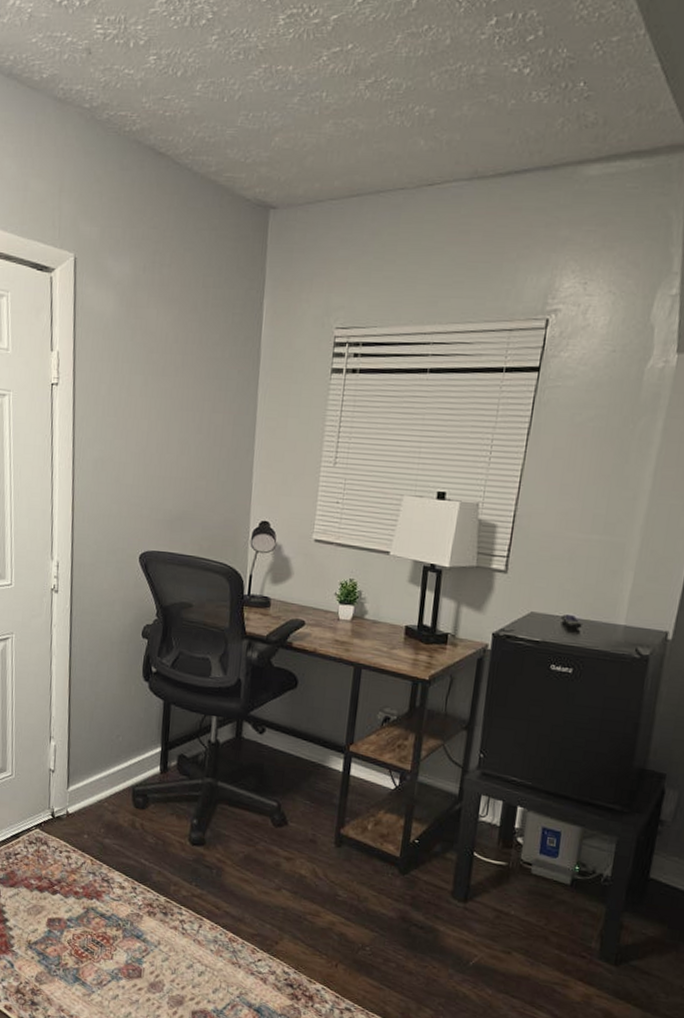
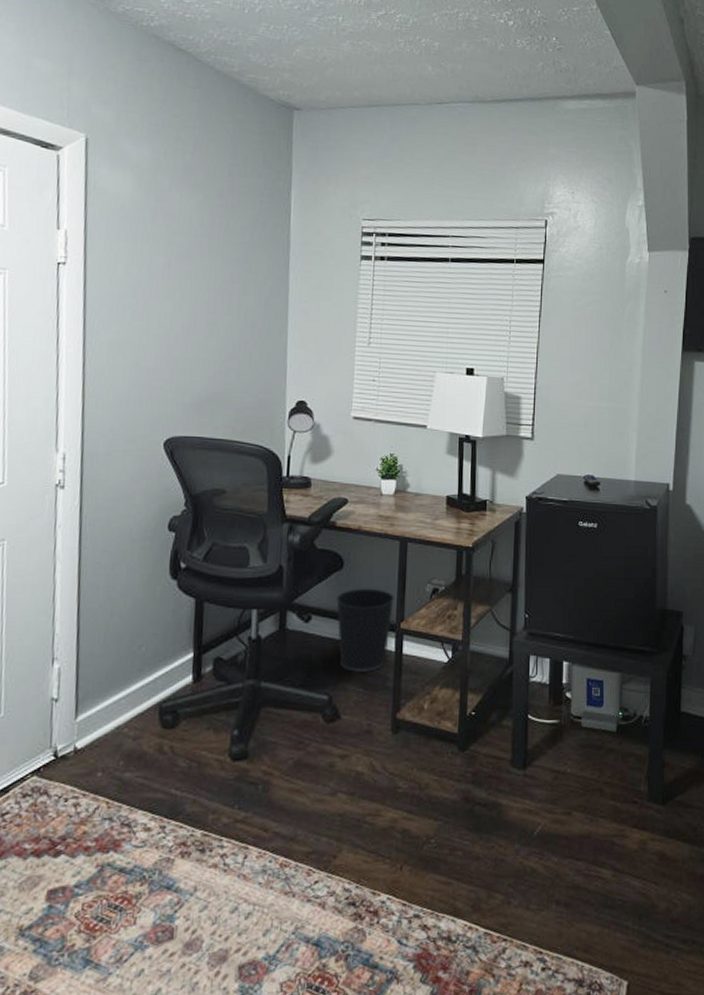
wastebasket: none [289,708,346,787] -> present [336,588,395,672]

